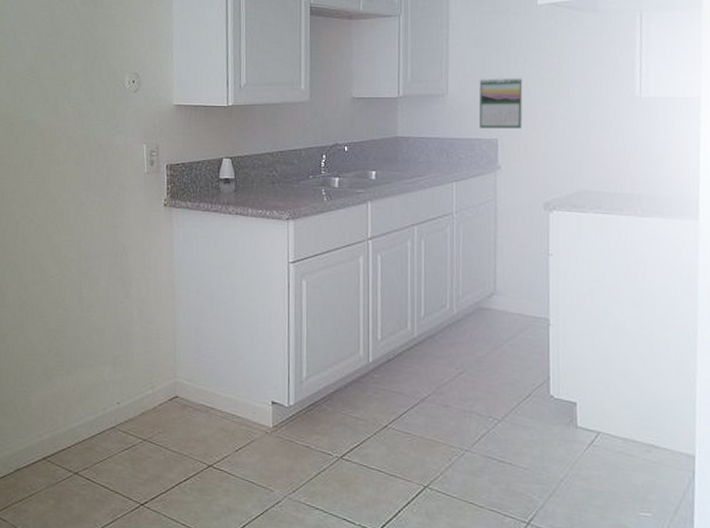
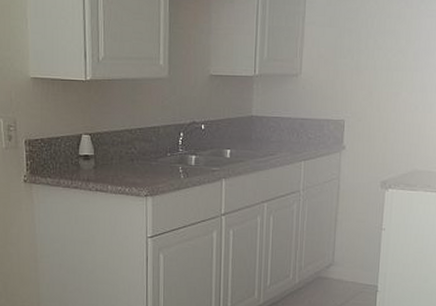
calendar: present [478,77,523,129] -> none [328,58,372,110]

